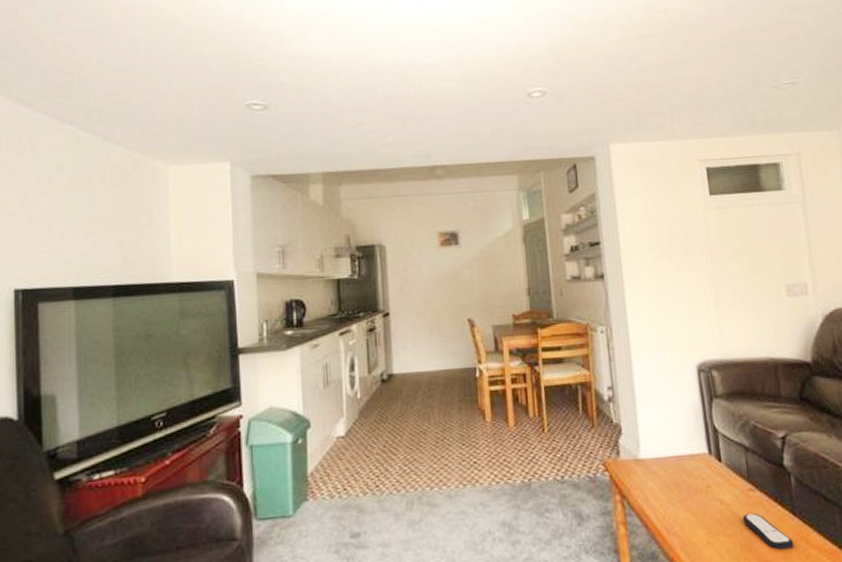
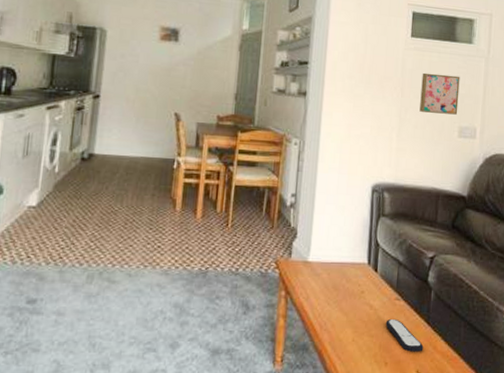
wall art: none [730,228,781,275] -> present [419,72,460,115]

